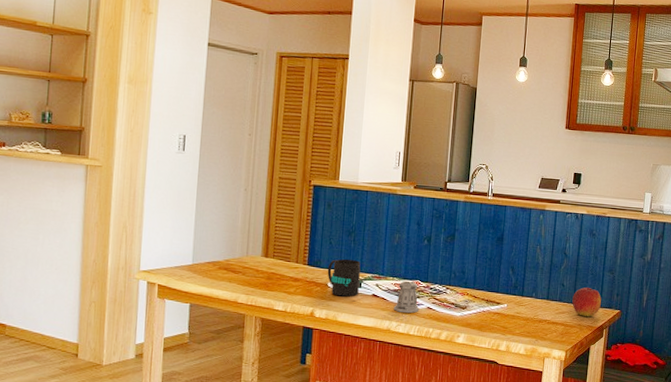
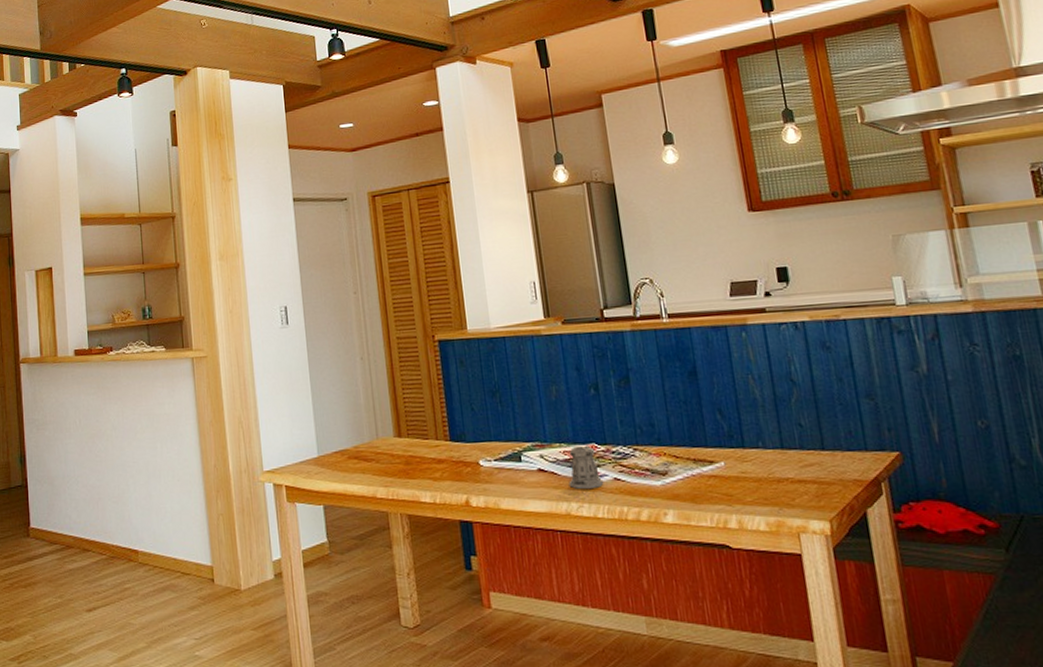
mug: present [327,259,361,297] -> none [475,426,520,476]
apple: present [572,287,601,317] -> none [819,424,867,467]

